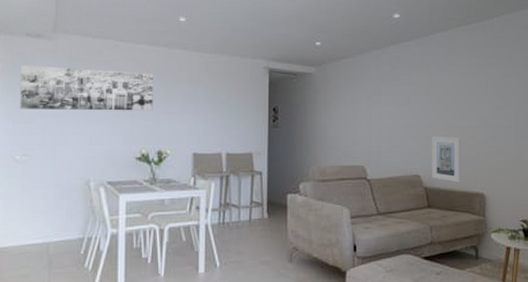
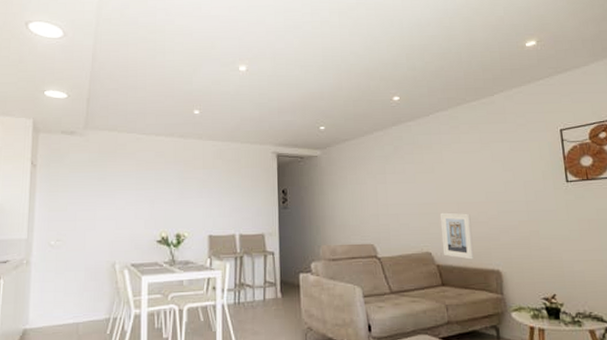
wall art: present [19,65,153,111] -> none [55,159,172,199]

